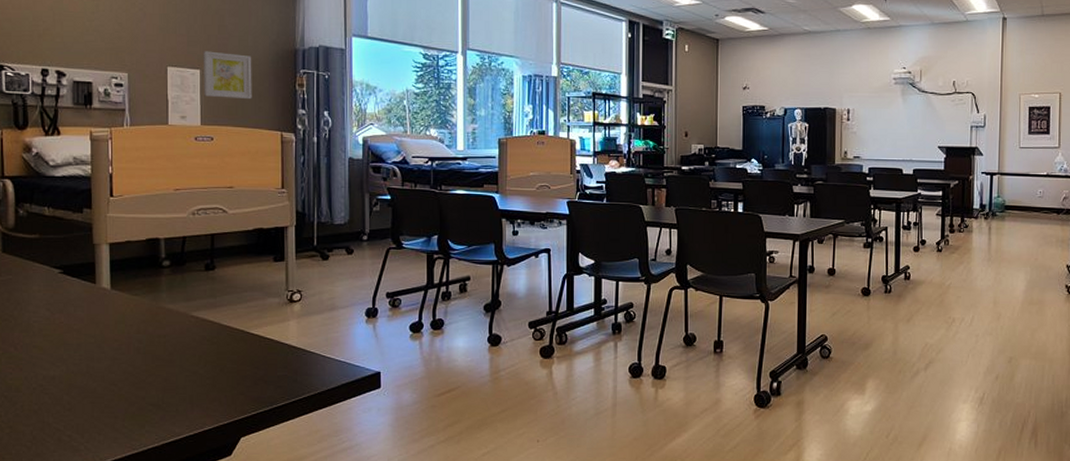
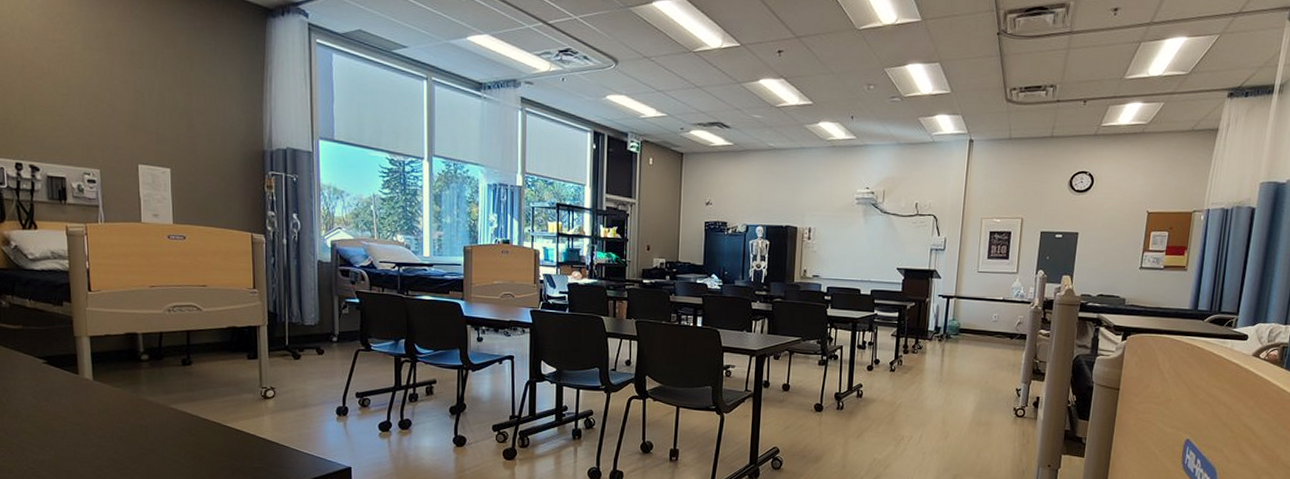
wall art: present [202,51,252,100] -> none [172,150,222,200]

